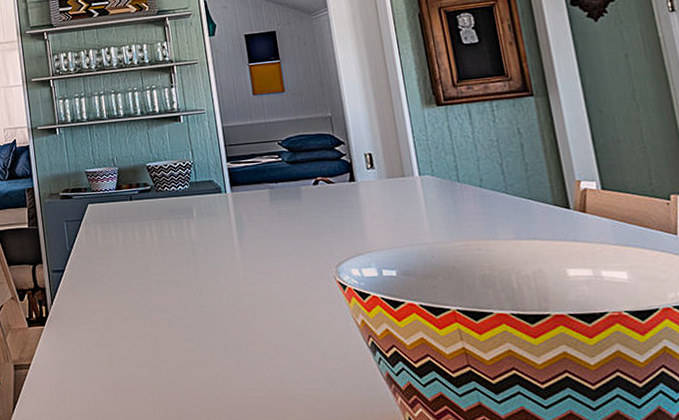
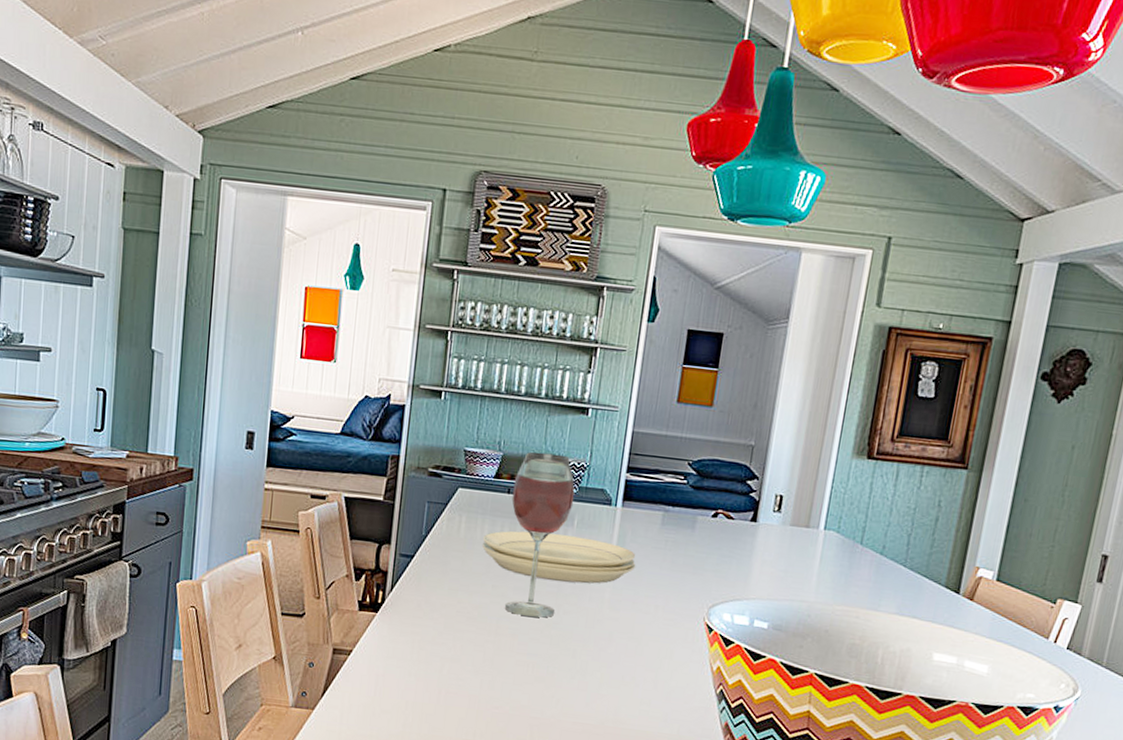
plate: none [118,225,259,270] -> present [481,531,636,584]
wineglass: none [133,158,199,305] -> present [504,451,575,618]

